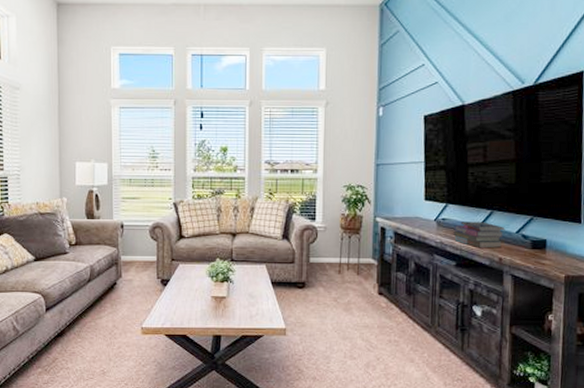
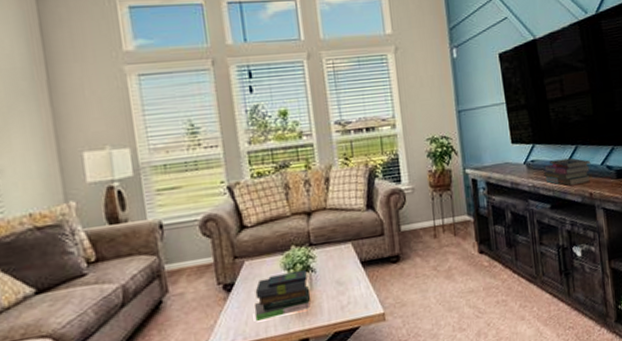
books: none [182,280,227,314] -> present [253,270,312,322]

